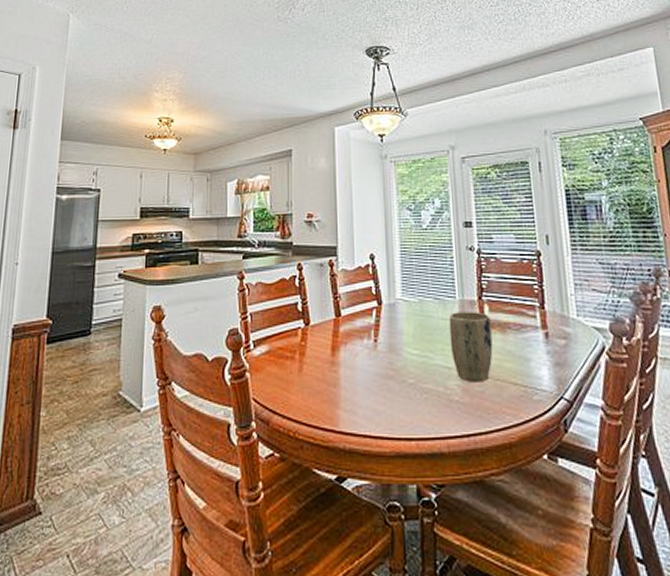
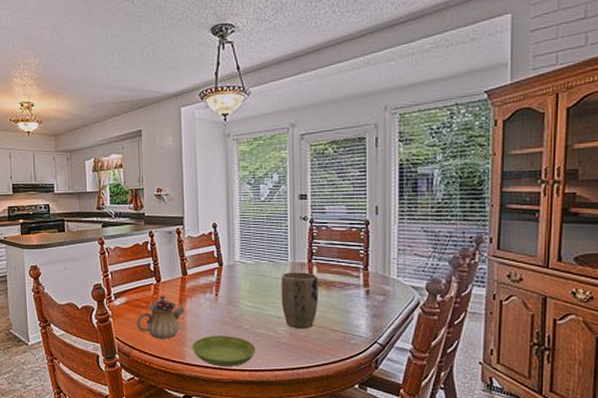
teapot: none [279,341,337,399] -> present [136,295,184,339]
saucer: none [346,393,424,434] -> present [192,336,256,366]

